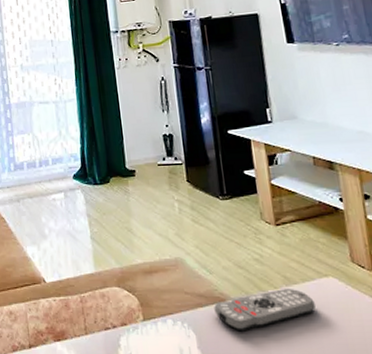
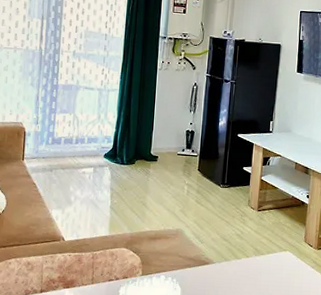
remote control: present [214,289,316,332] -> none [199,258,273,287]

